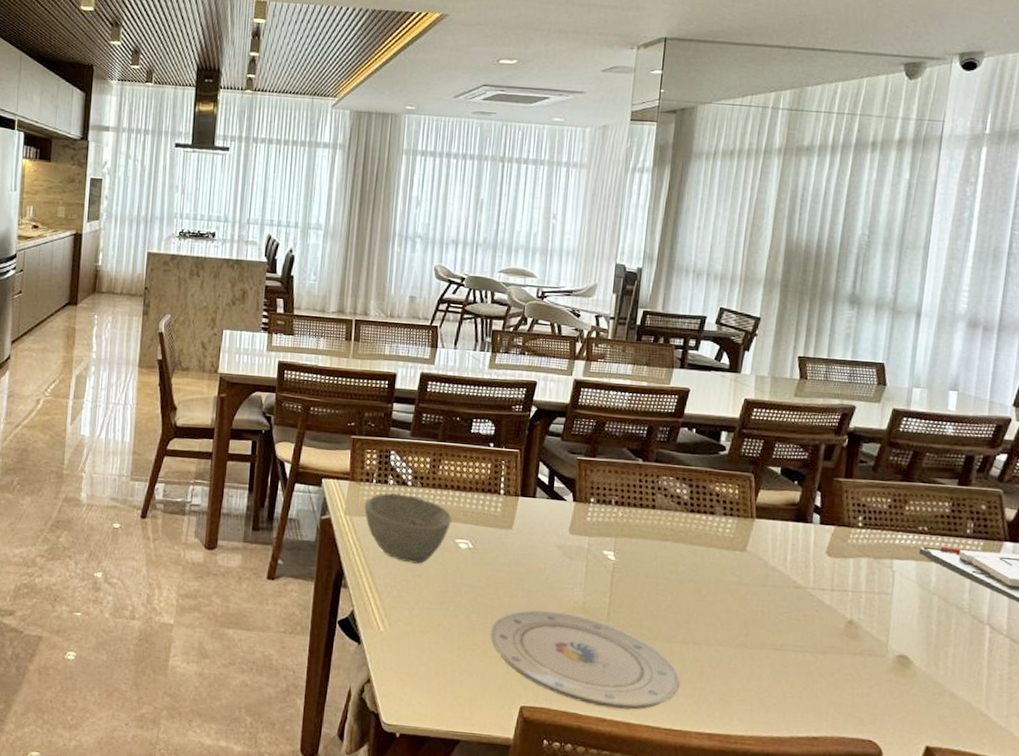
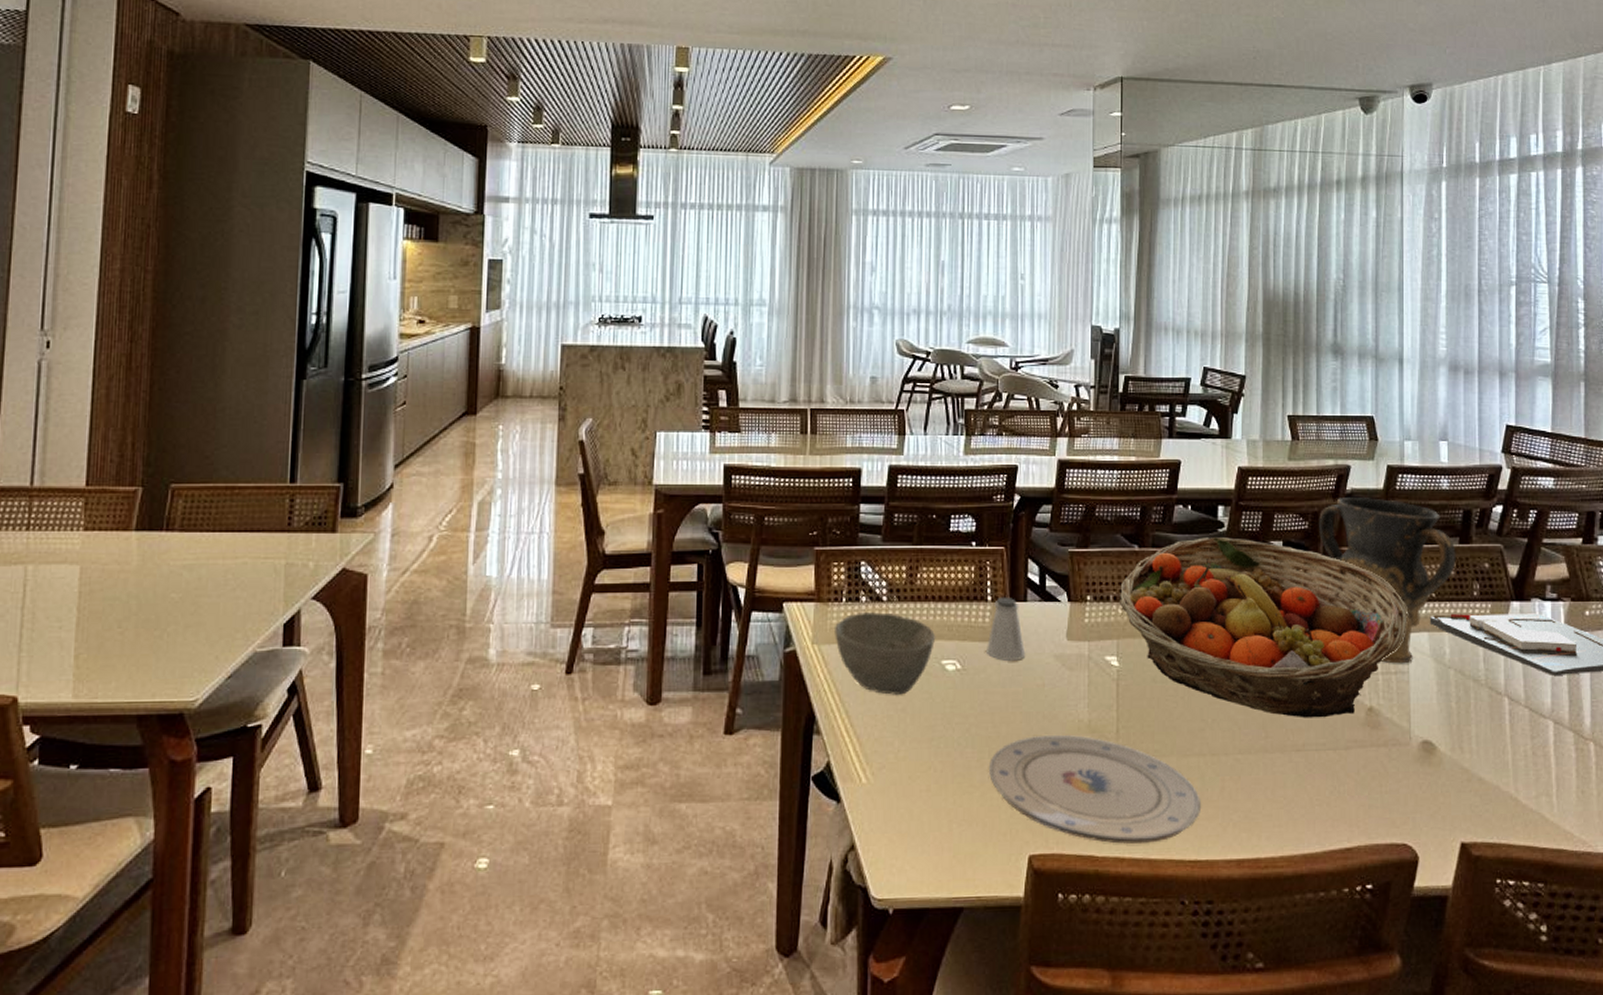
saltshaker: none [495,491,531,546] -> present [985,596,1026,661]
fruit basket: none [619,458,898,625] -> present [1119,537,1408,718]
vase: none [817,434,954,586] -> present [1318,498,1457,664]

